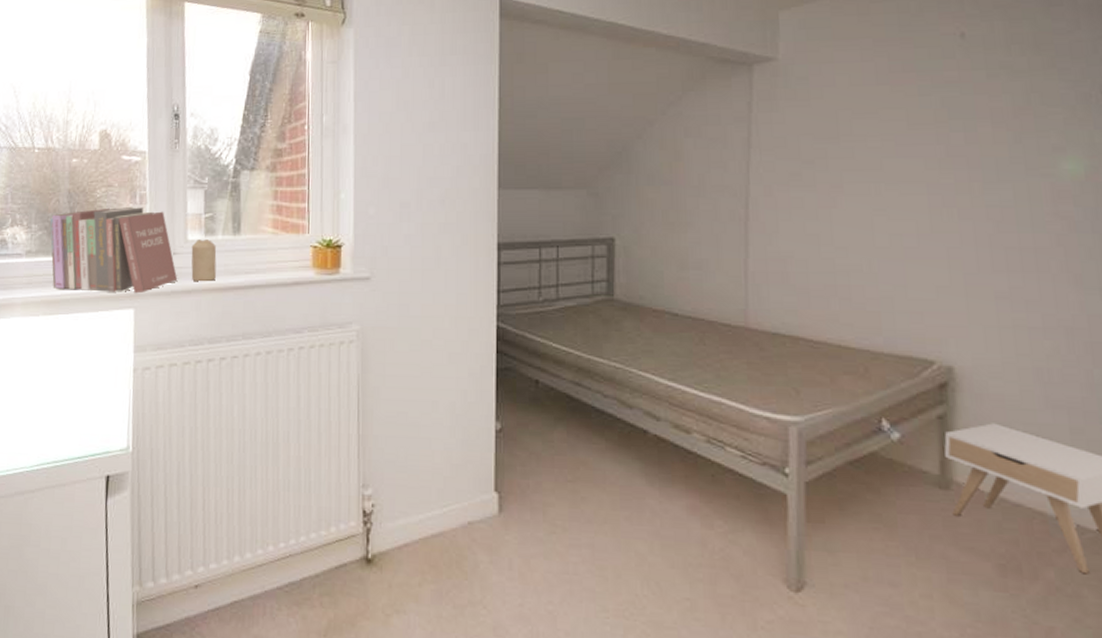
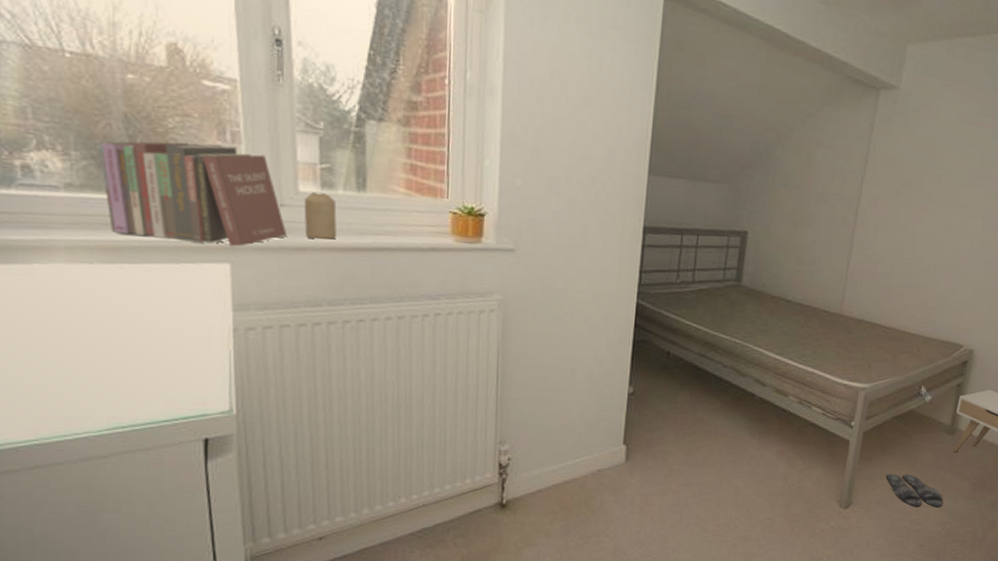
slippers: none [850,543,954,600] -> present [885,473,944,507]

